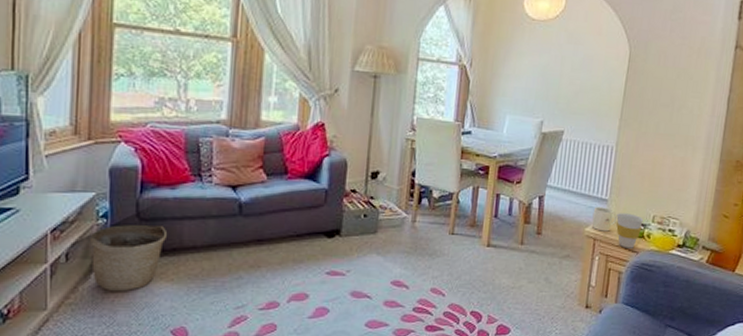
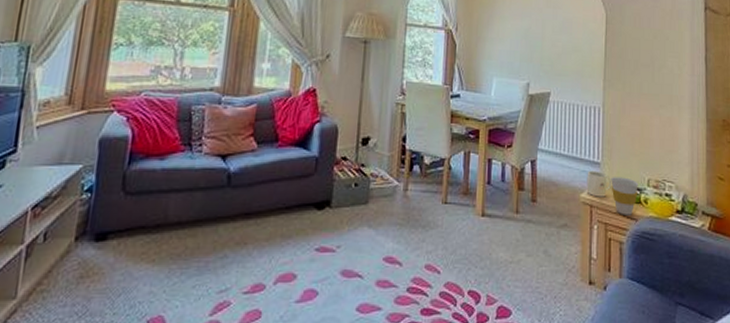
basket: present [89,225,168,291] -> none [69,199,153,274]

